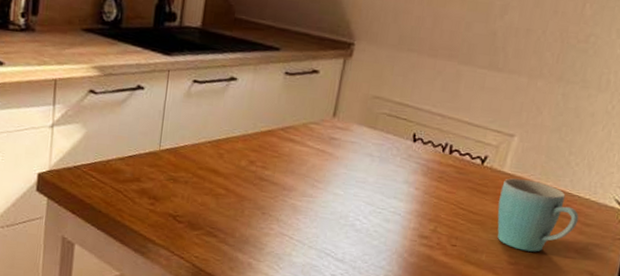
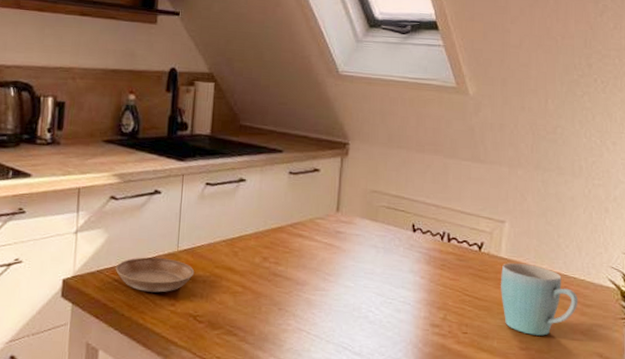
saucer: none [93,154,177,192] -> present [115,257,195,293]

